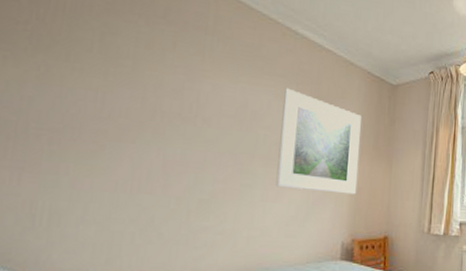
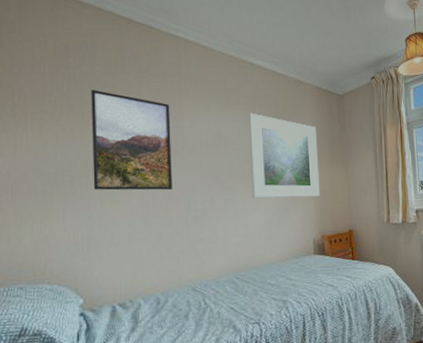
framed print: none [68,26,188,164] -> present [90,90,172,191]

